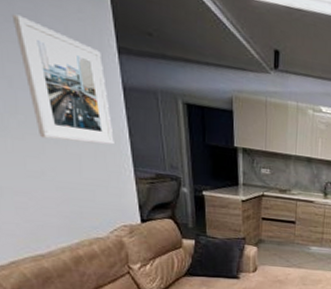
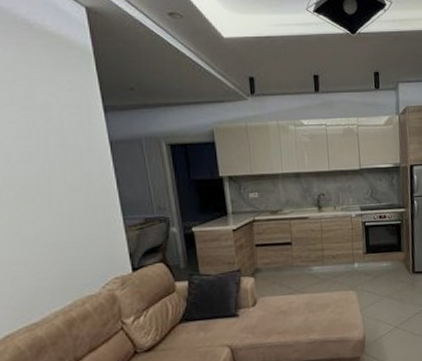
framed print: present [11,14,114,145] -> none [11,98,103,204]

